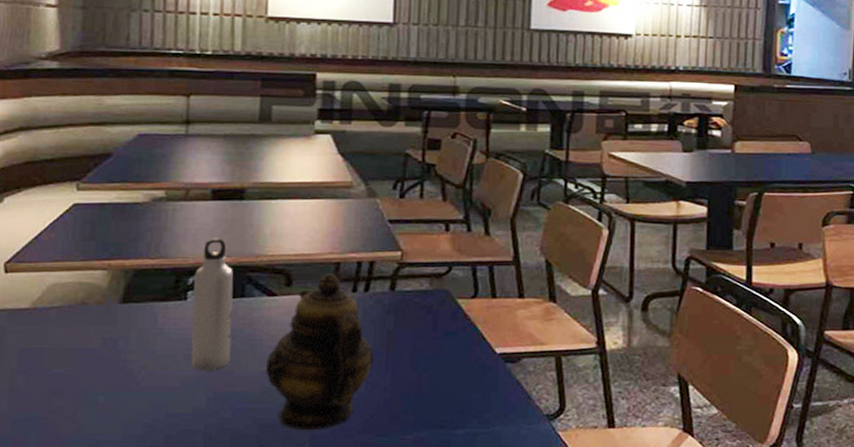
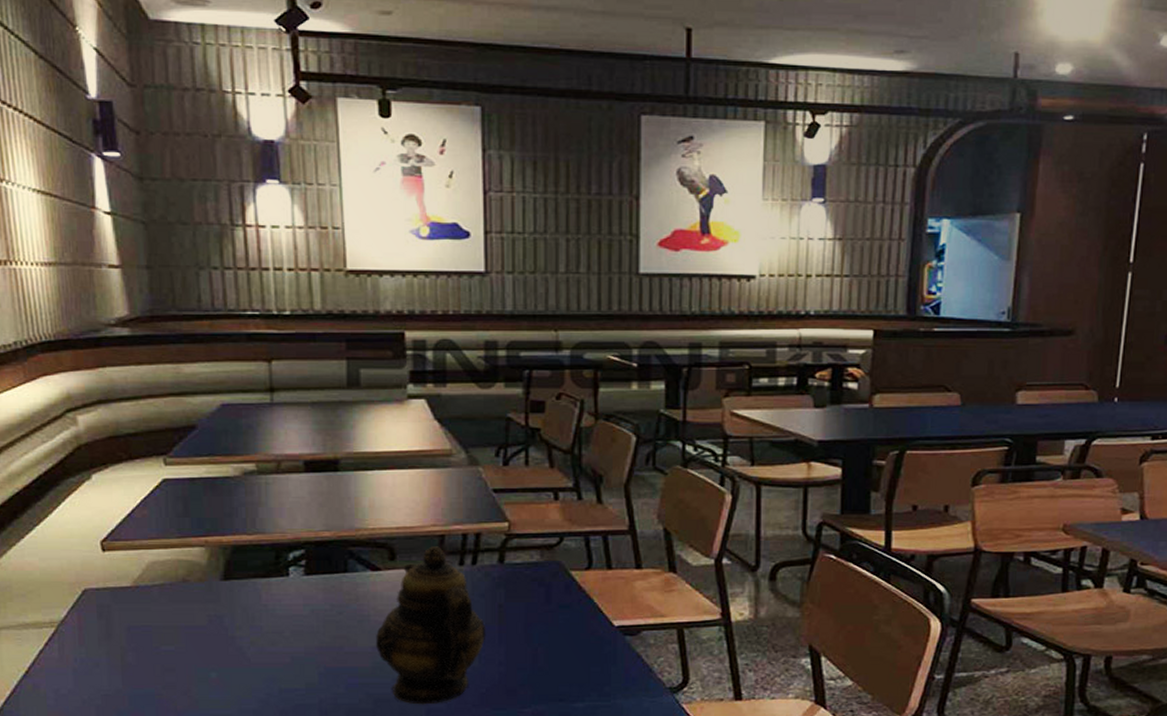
water bottle: present [191,238,234,371] -> none [294,511,339,646]

